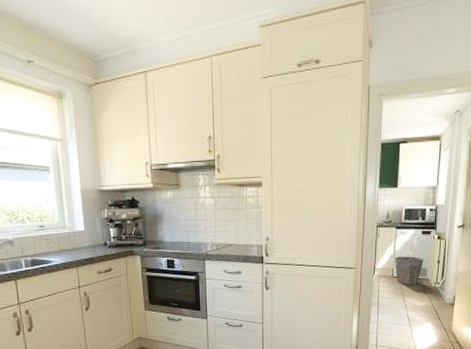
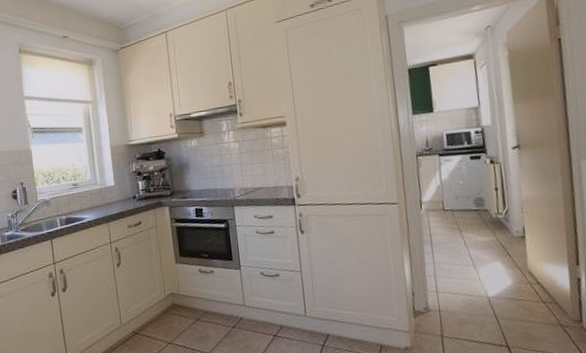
waste bin: present [395,256,424,285] -> none [443,185,478,218]

